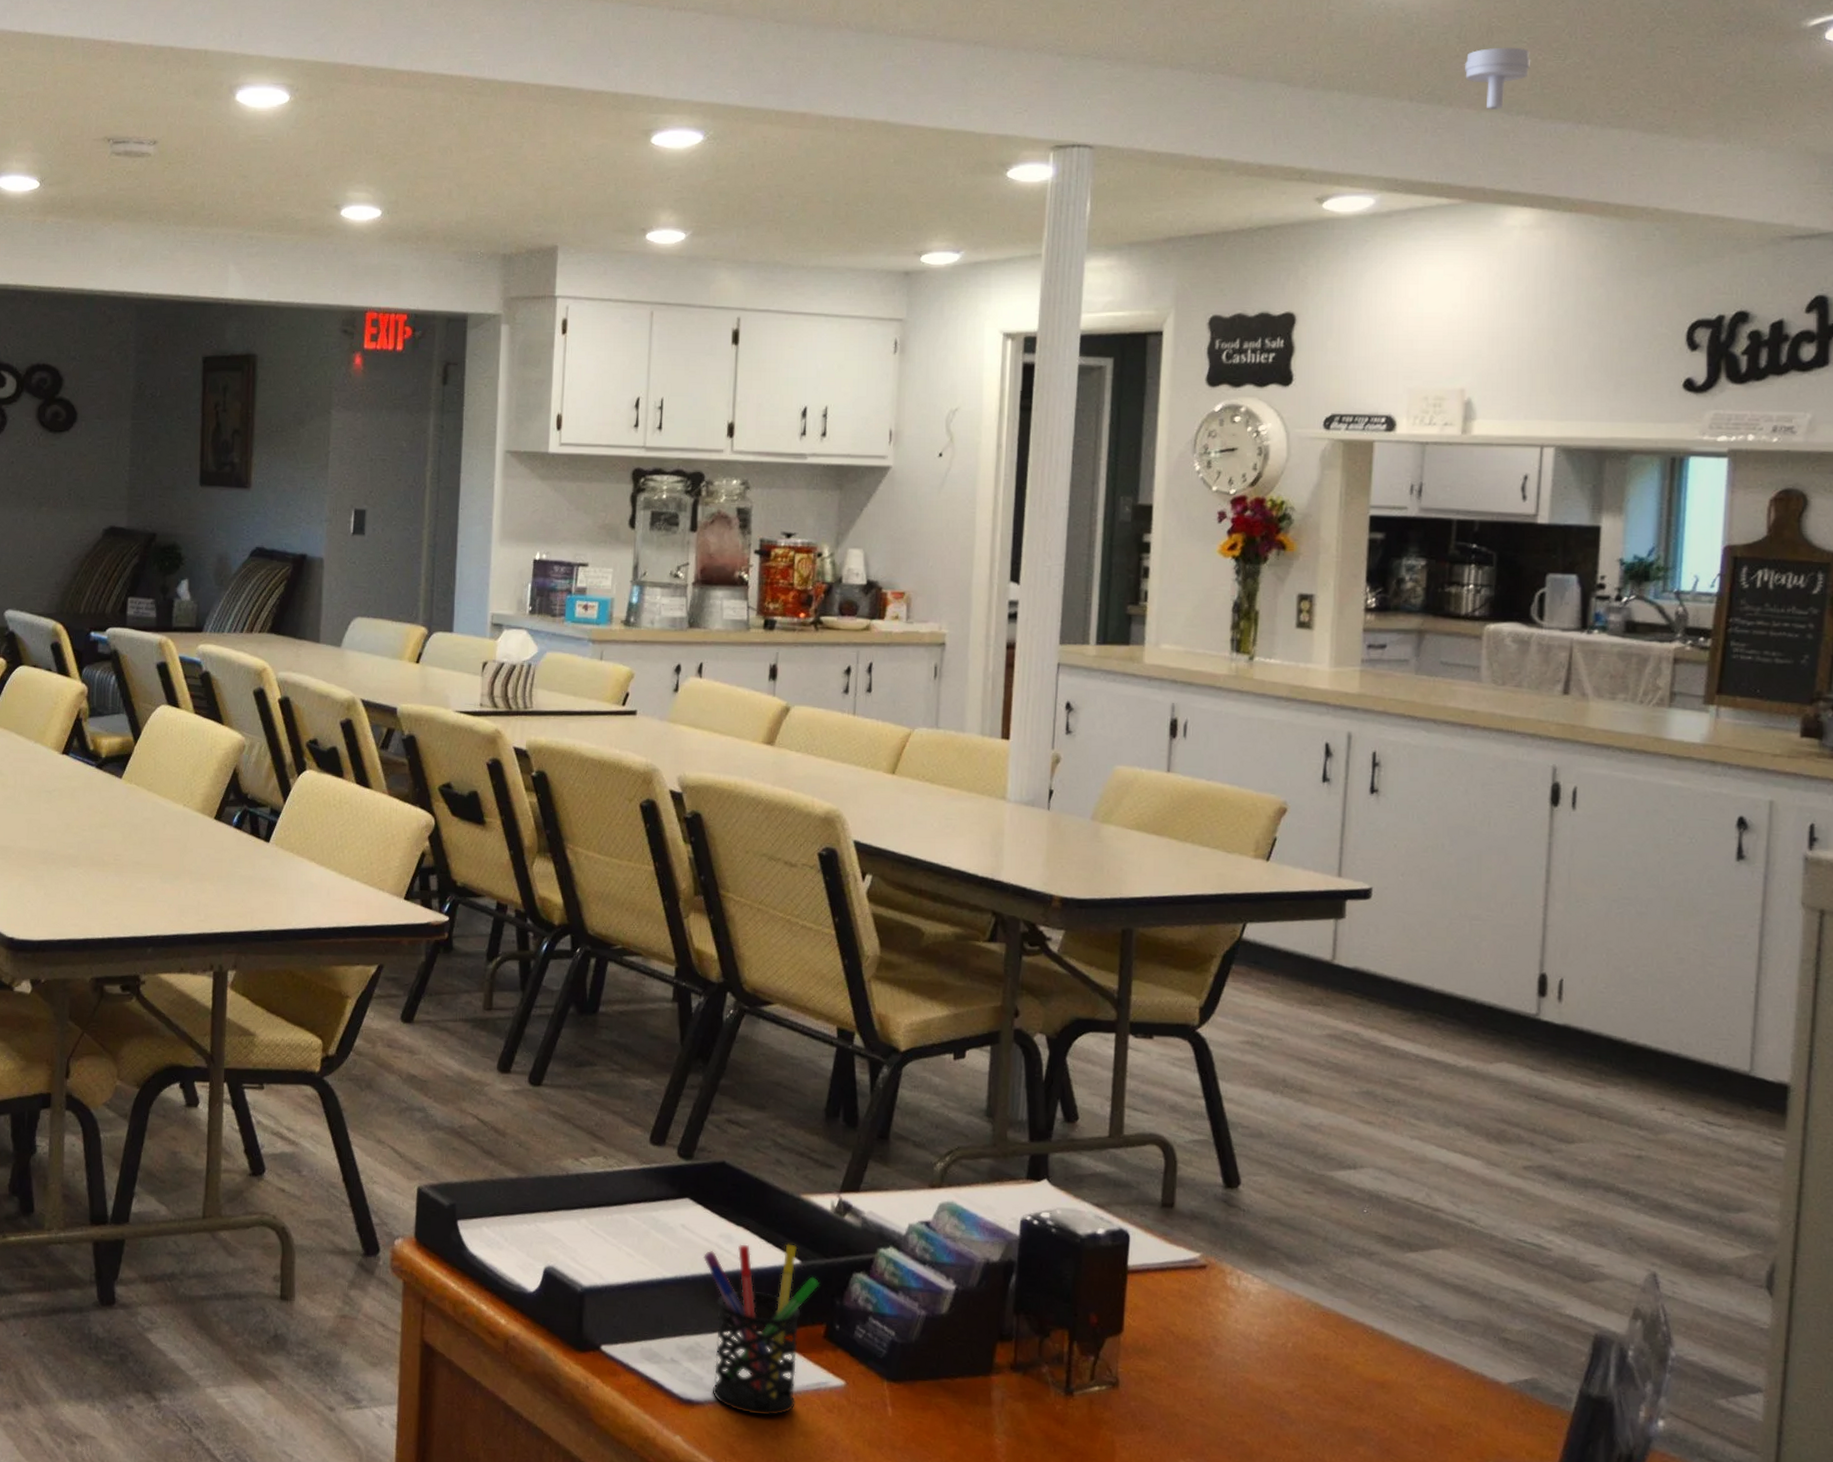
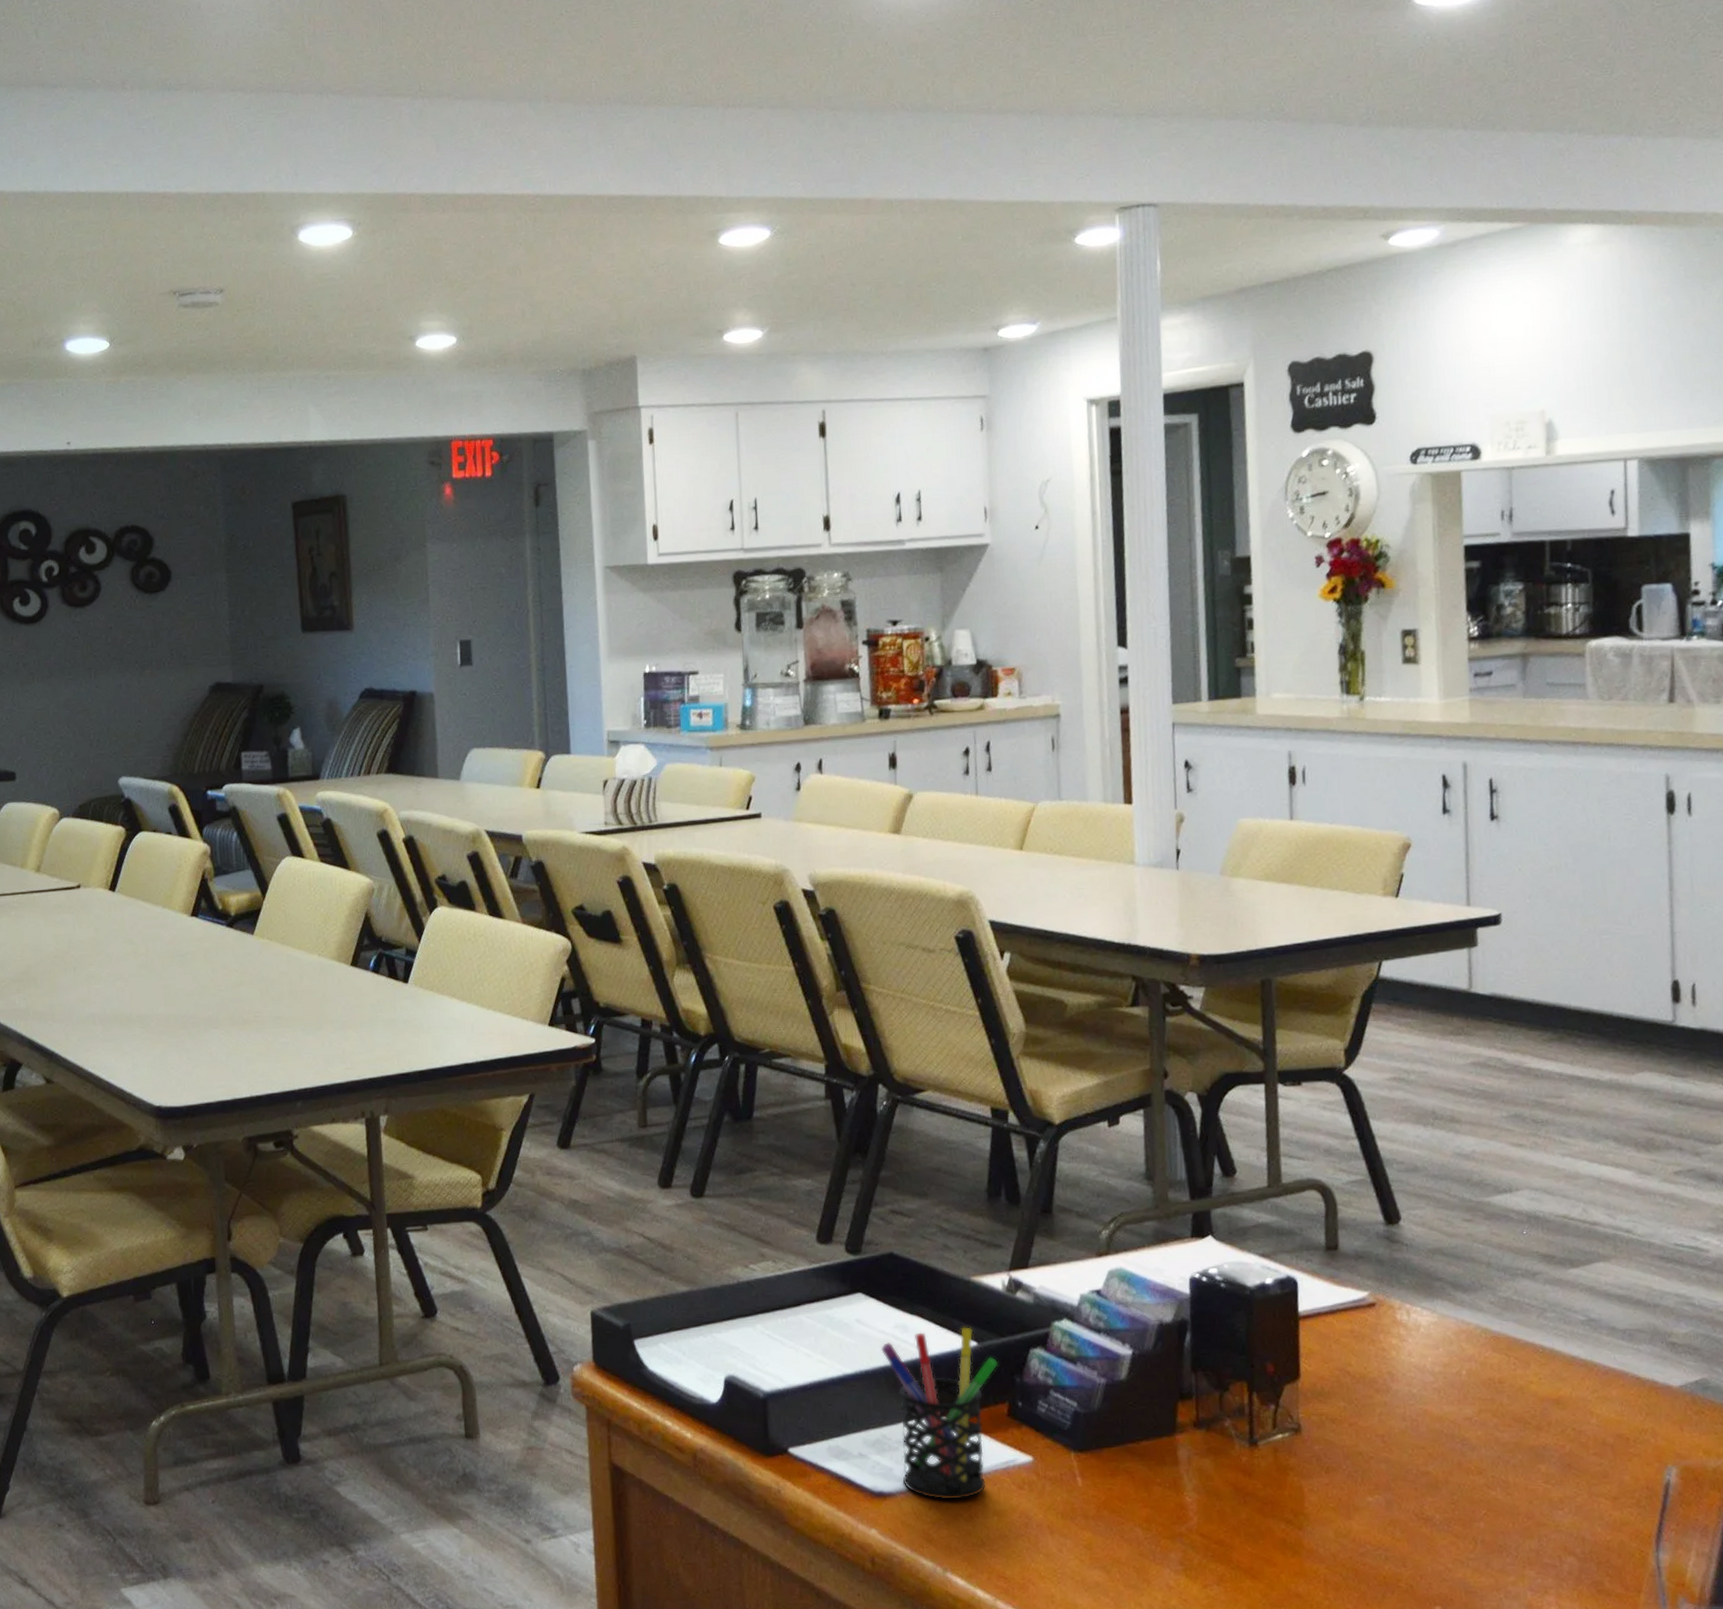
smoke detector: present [1464,47,1530,109] -> none [1513,66,1578,130]

